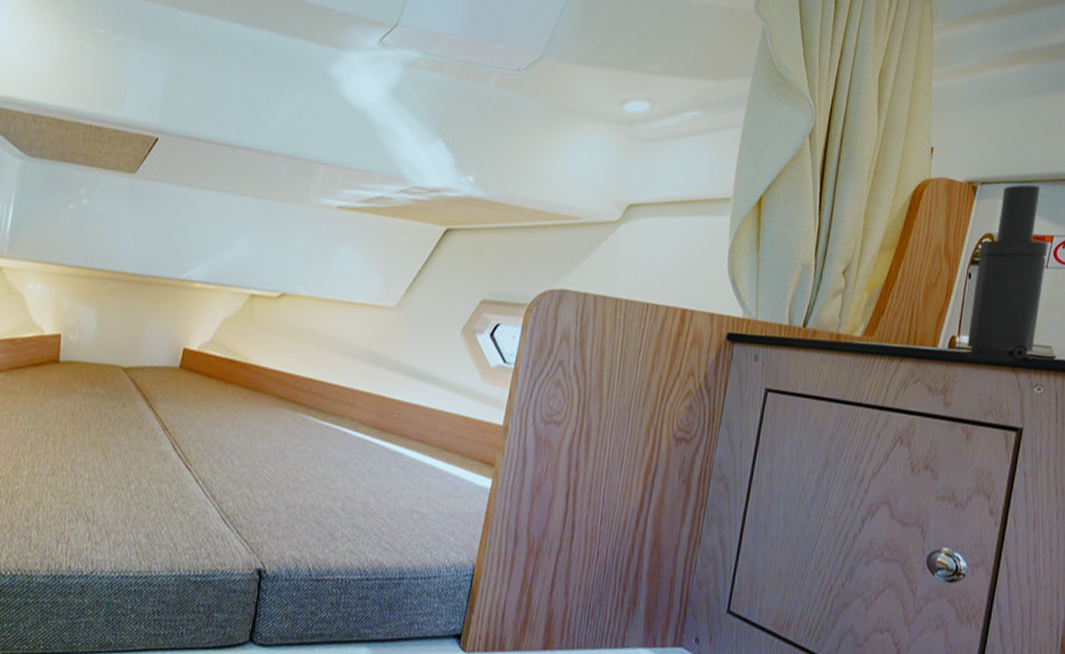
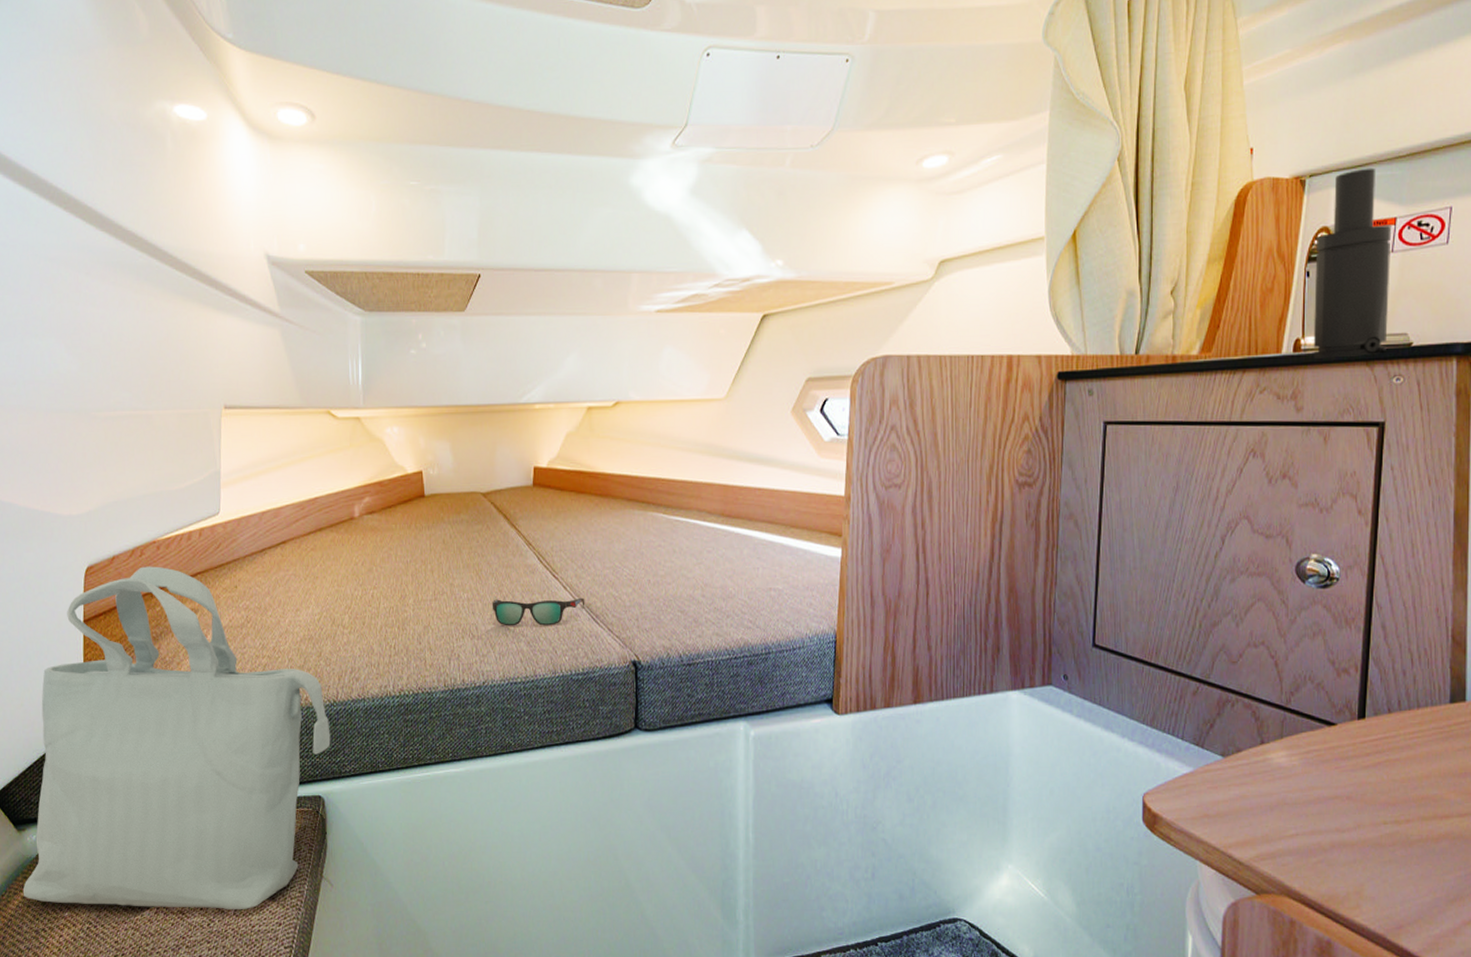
sunglasses: none [113,483,217,520] -> present [491,597,585,626]

